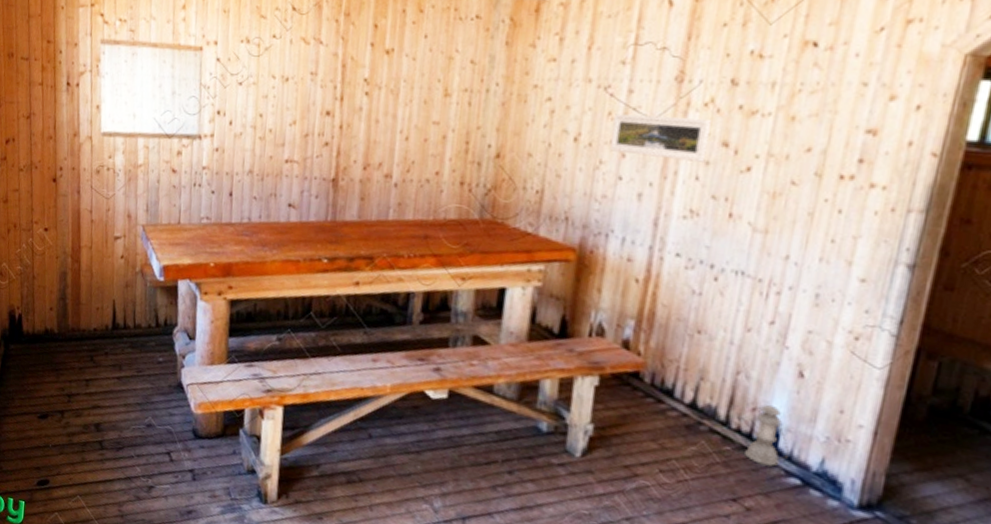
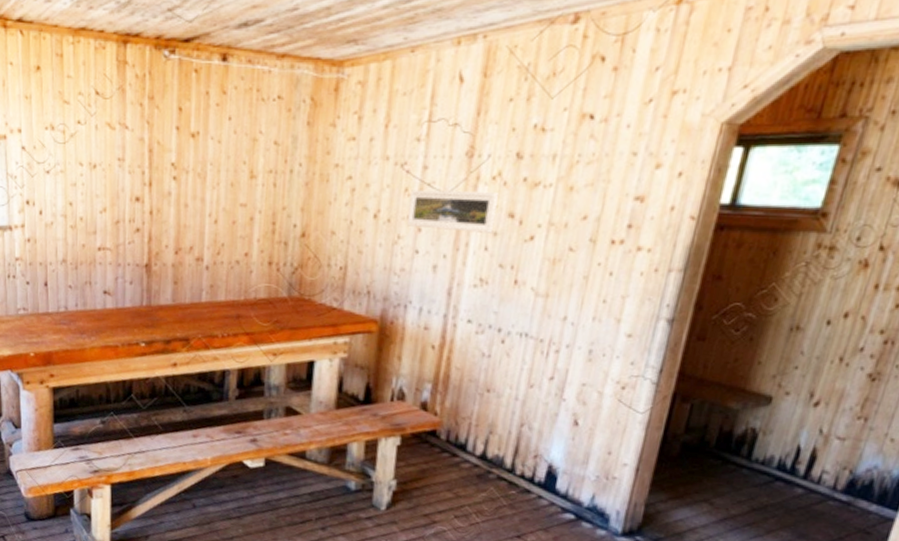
lantern: present [745,404,789,467] -> none [527,451,565,506]

